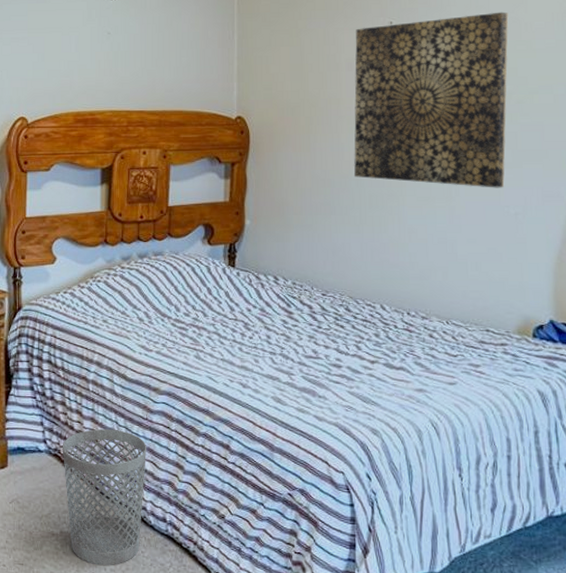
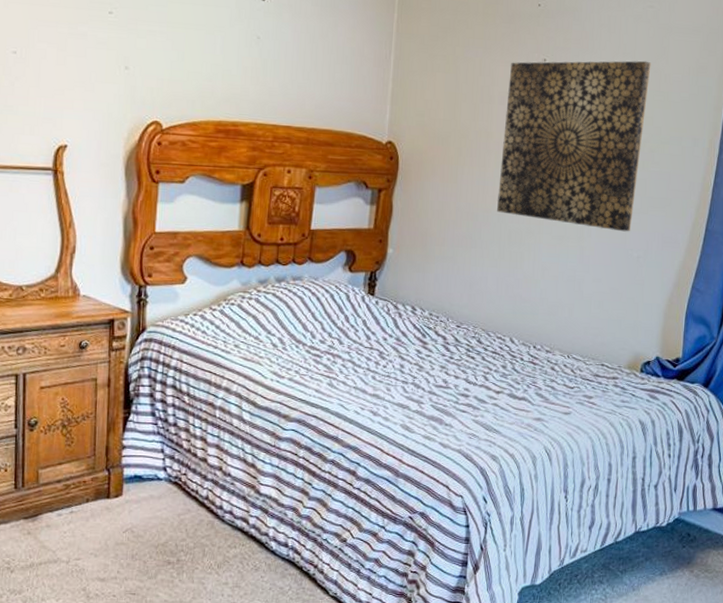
wastebasket: present [62,429,146,566] -> none [183,456,272,592]

